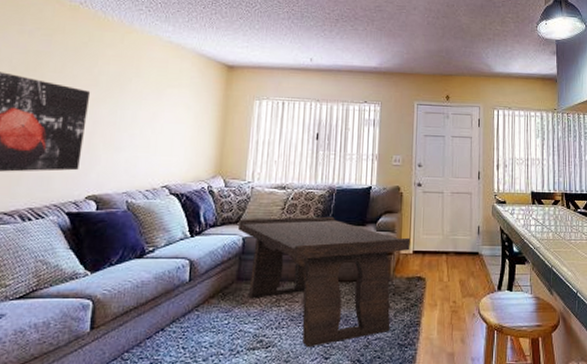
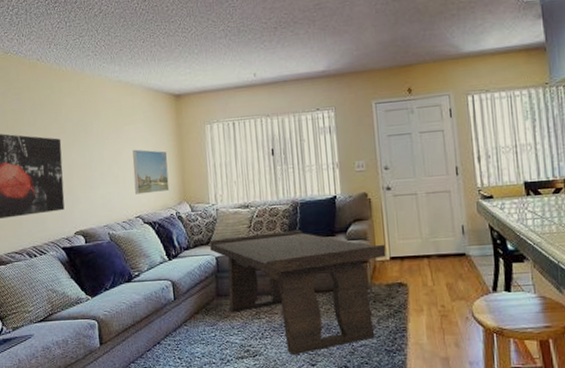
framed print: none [166,114,209,163] -> present [132,149,170,195]

